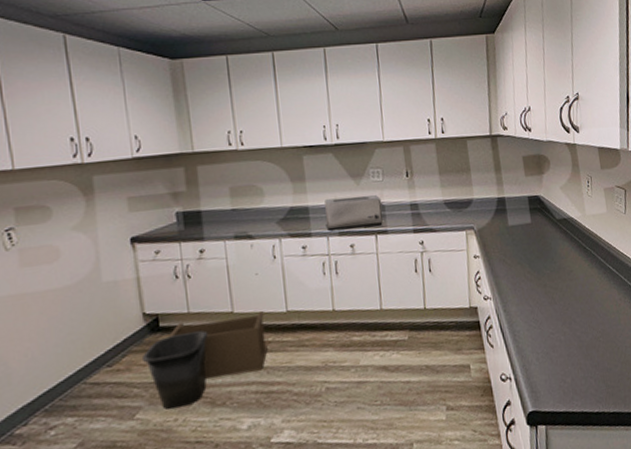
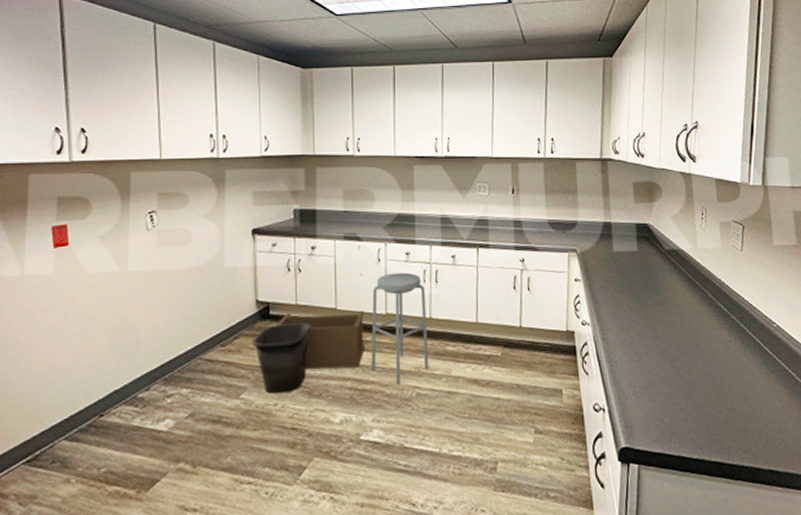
stool: none [271,266,337,381] -> present [371,272,429,384]
toaster: present [324,194,383,231] -> none [430,208,487,241]

